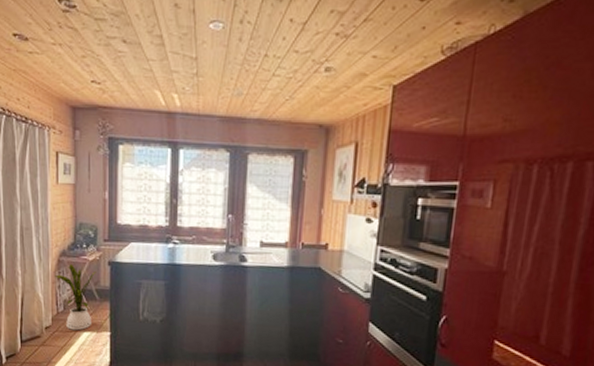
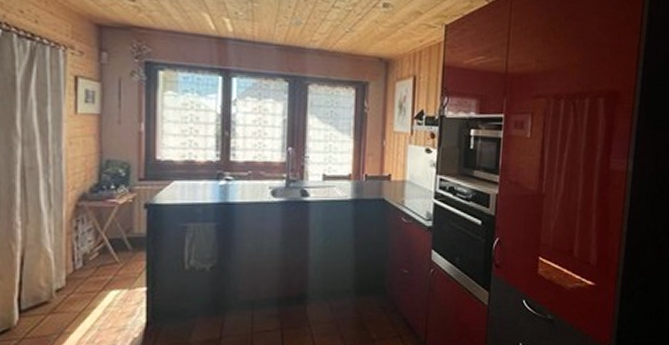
house plant: present [55,264,96,331] -> none [71,210,128,290]

